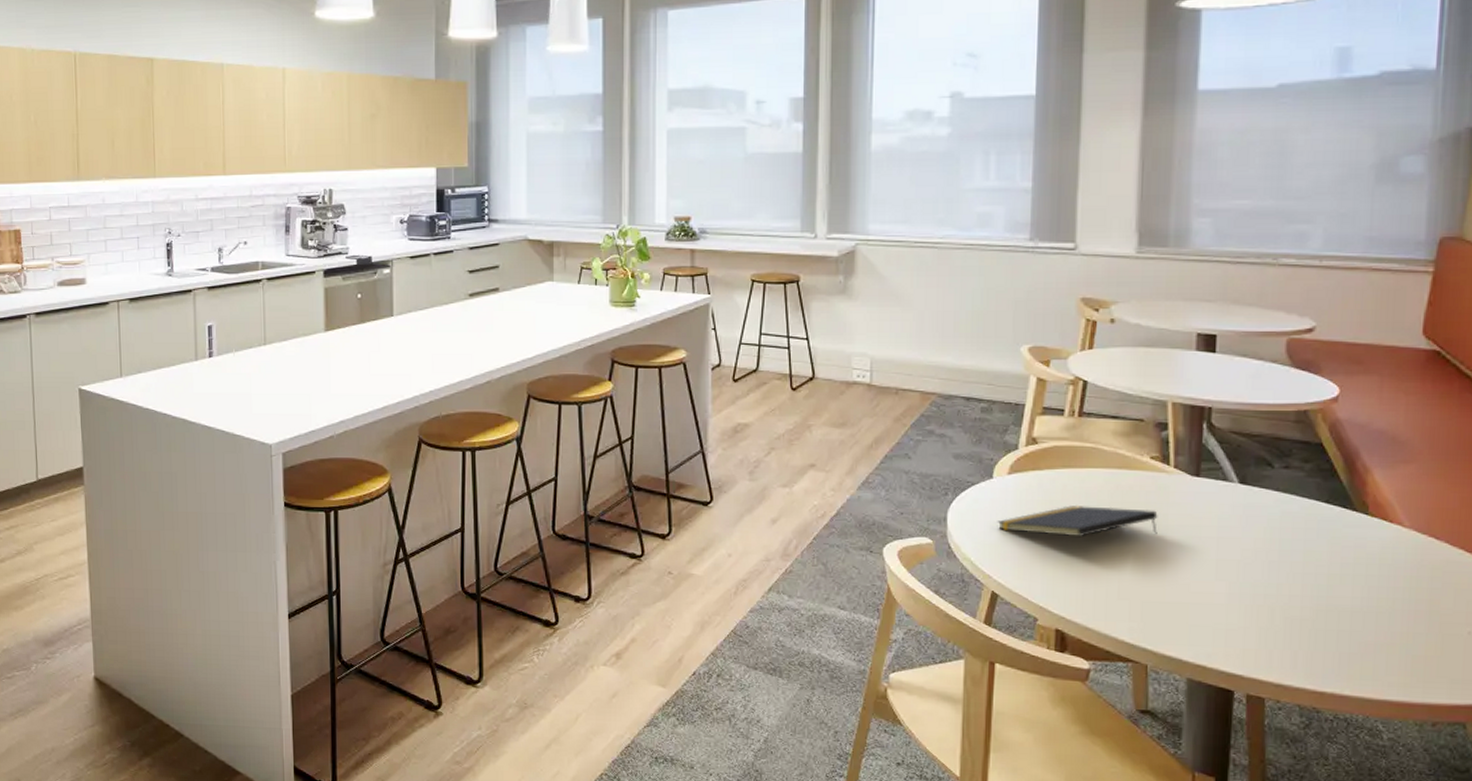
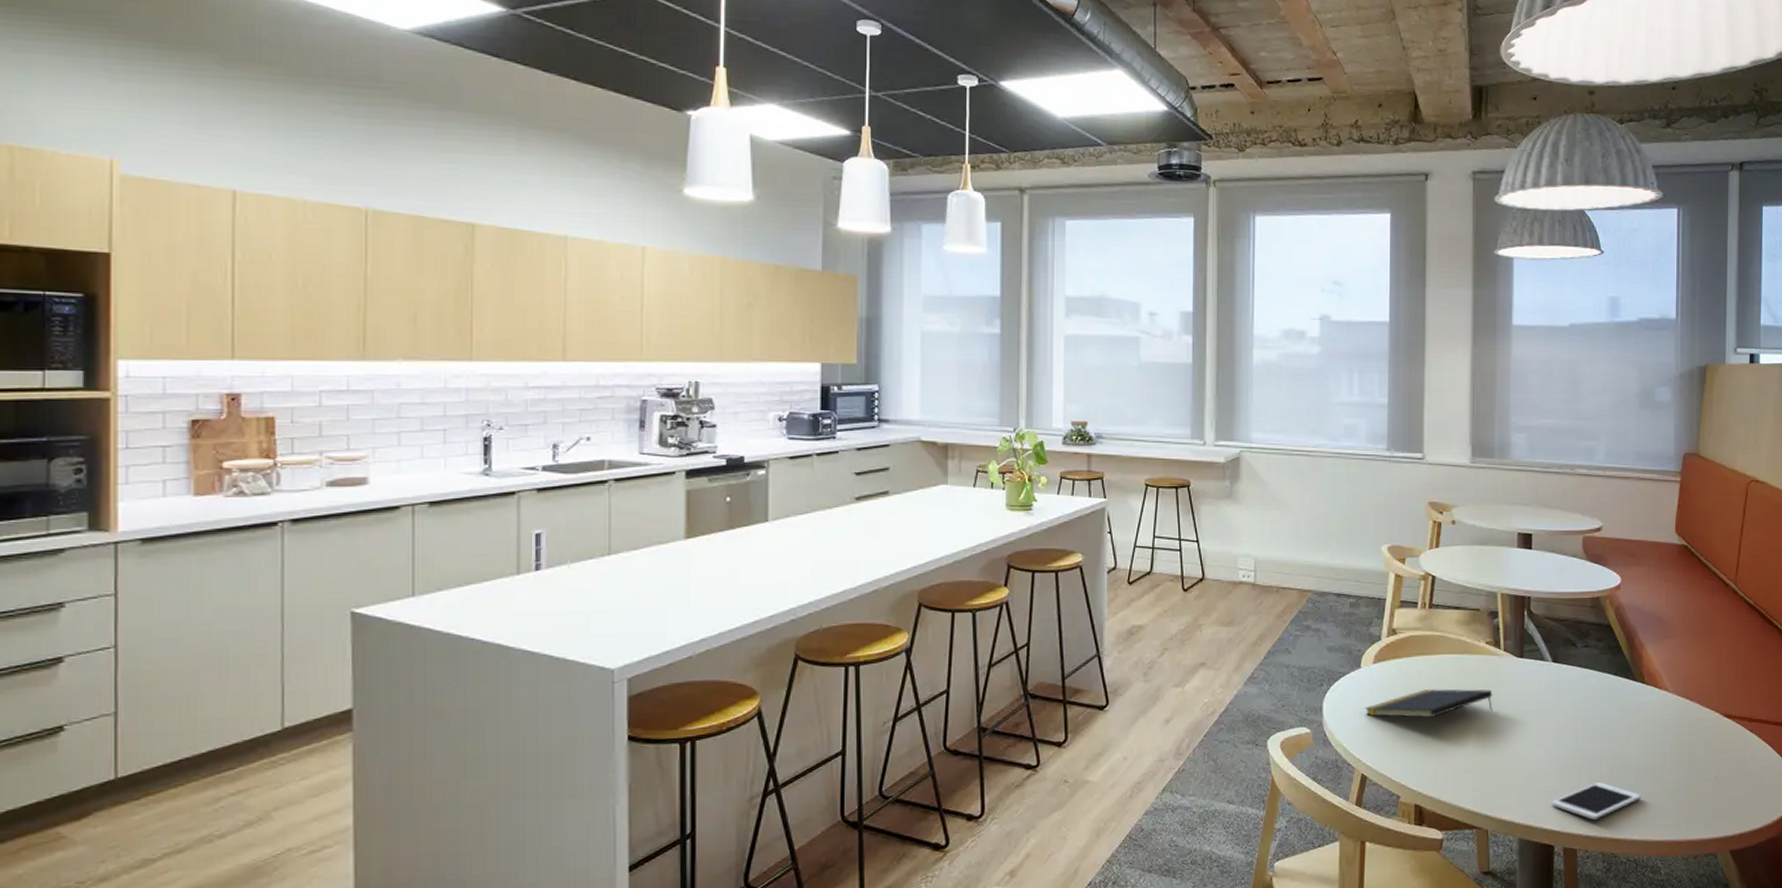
cell phone: none [1232,624,1358,667] -> present [1551,781,1641,820]

